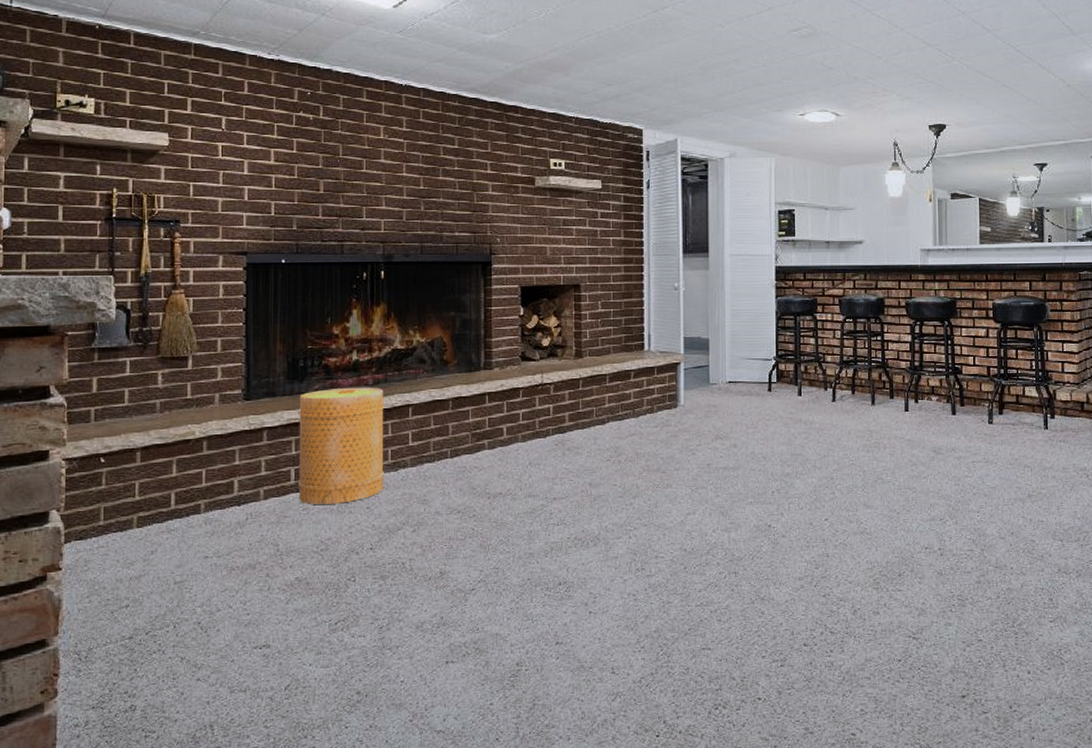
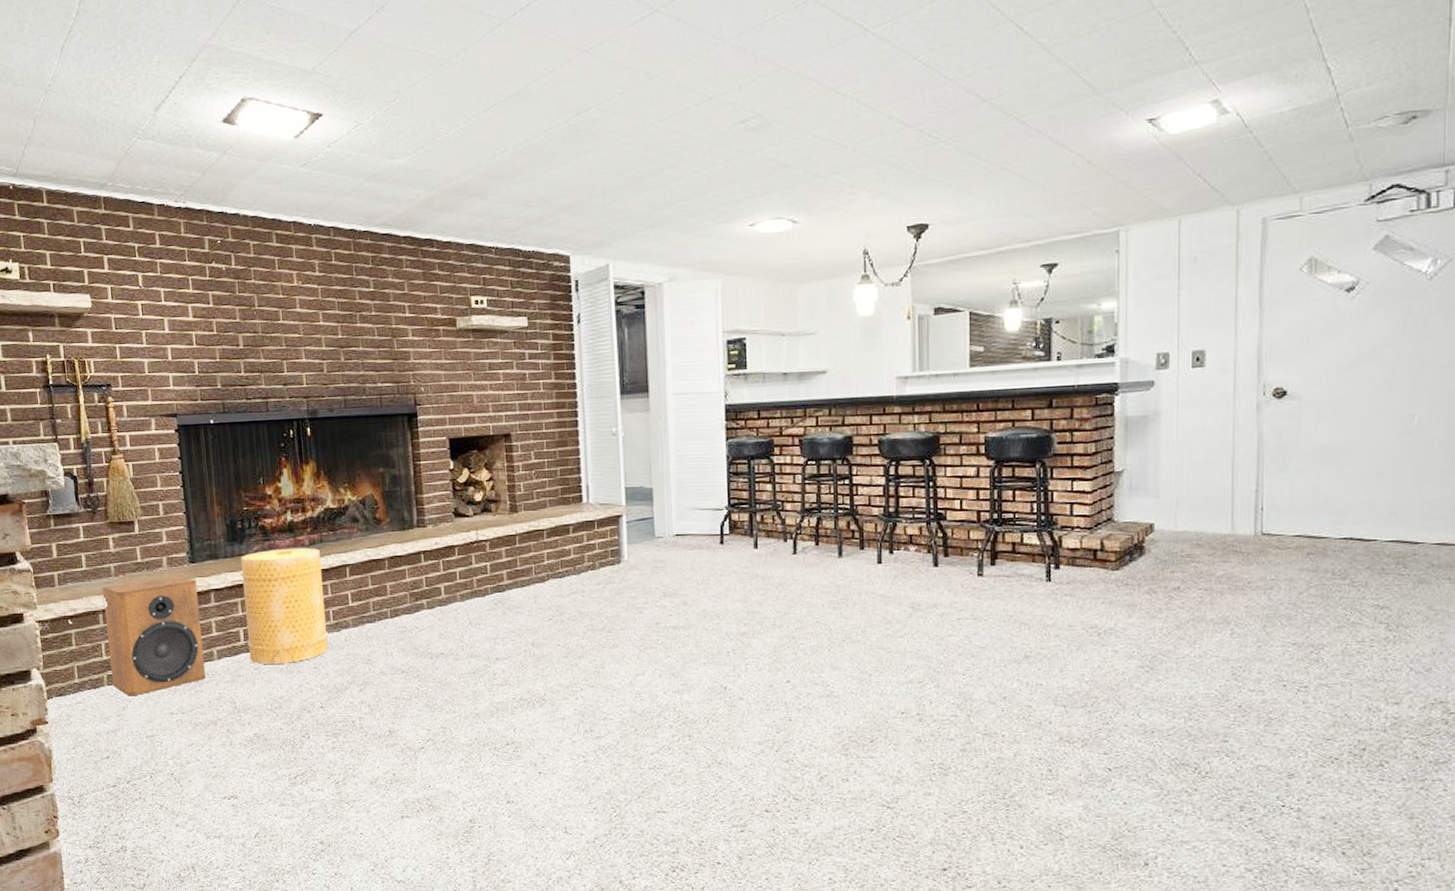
speaker: none [142,413,249,539] -> present [102,576,206,696]

